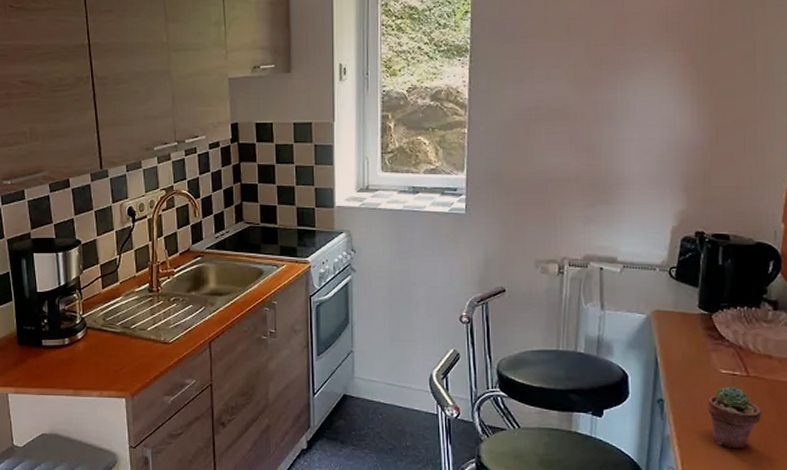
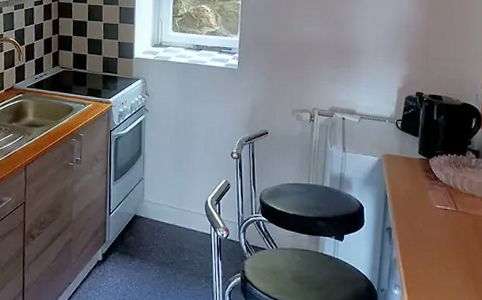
potted succulent: present [708,386,762,449] -> none [426,219,468,271]

